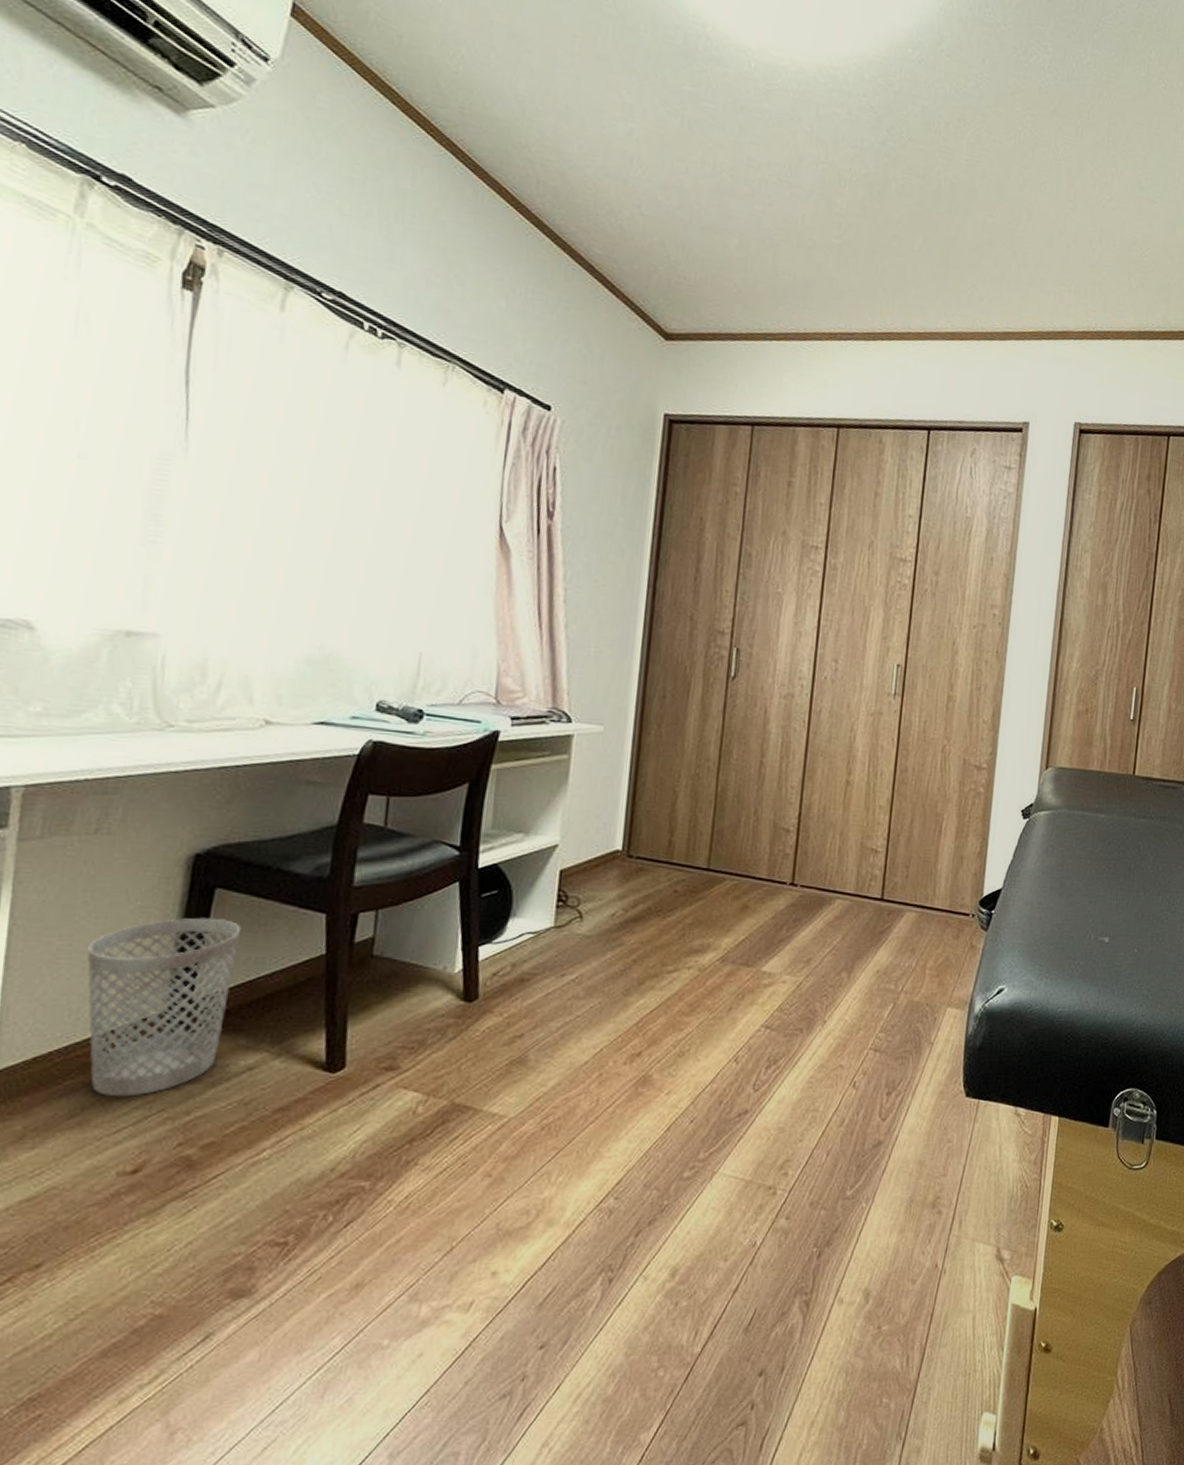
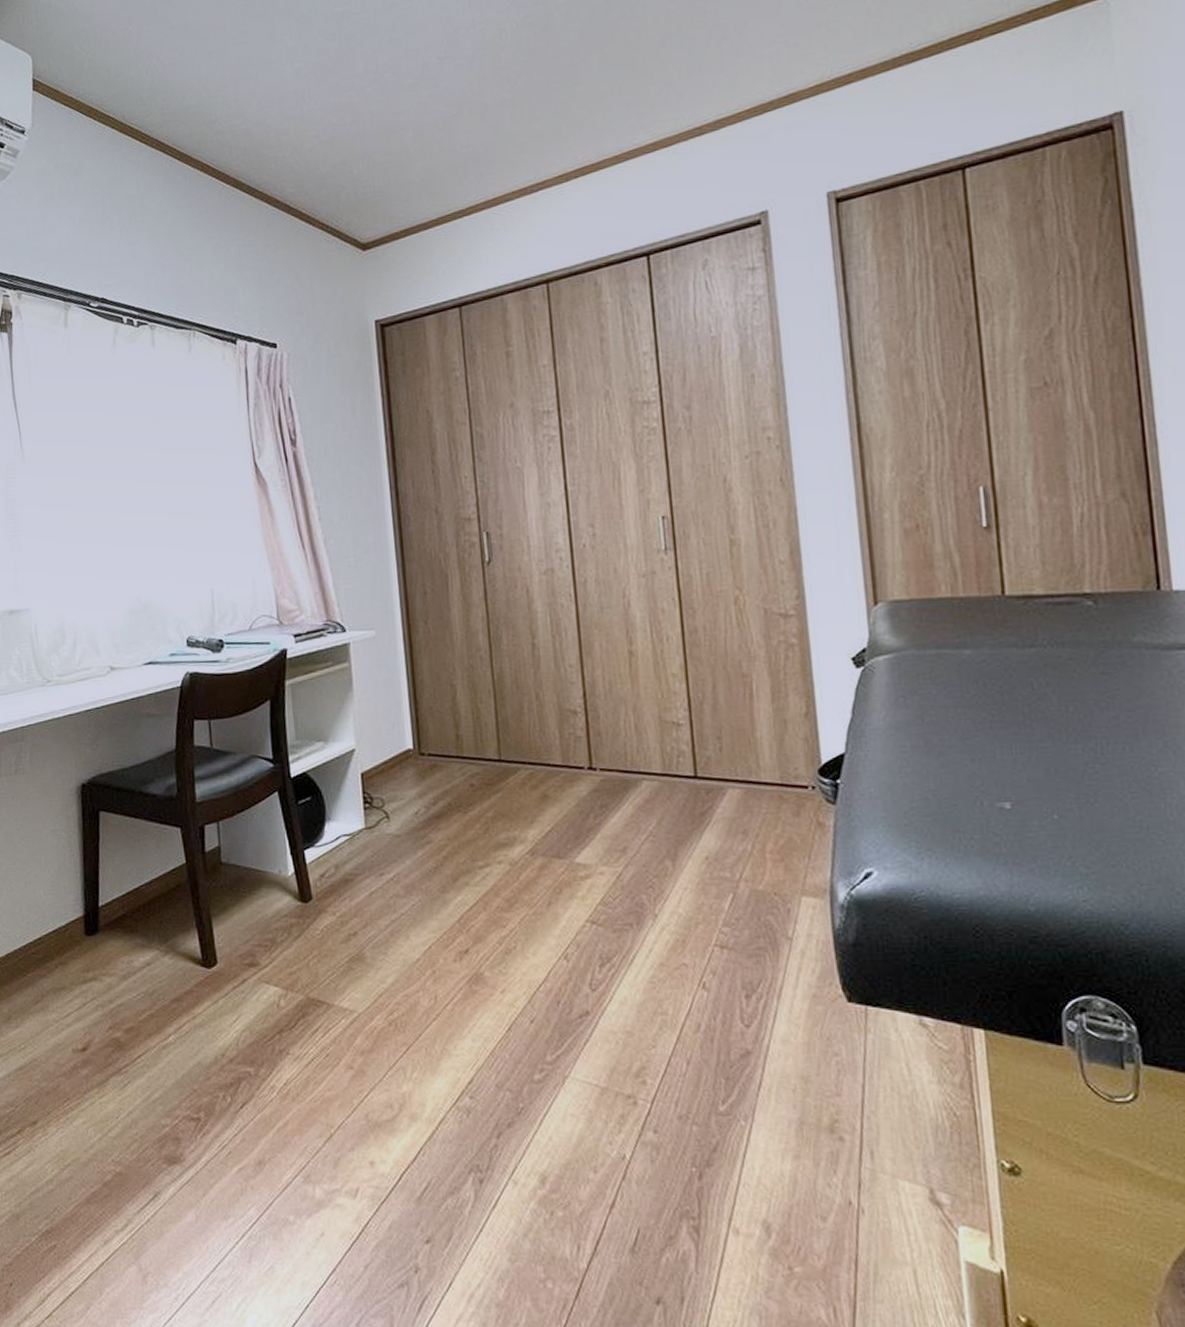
wastebasket: present [87,917,242,1097] -> none [25,836,124,987]

